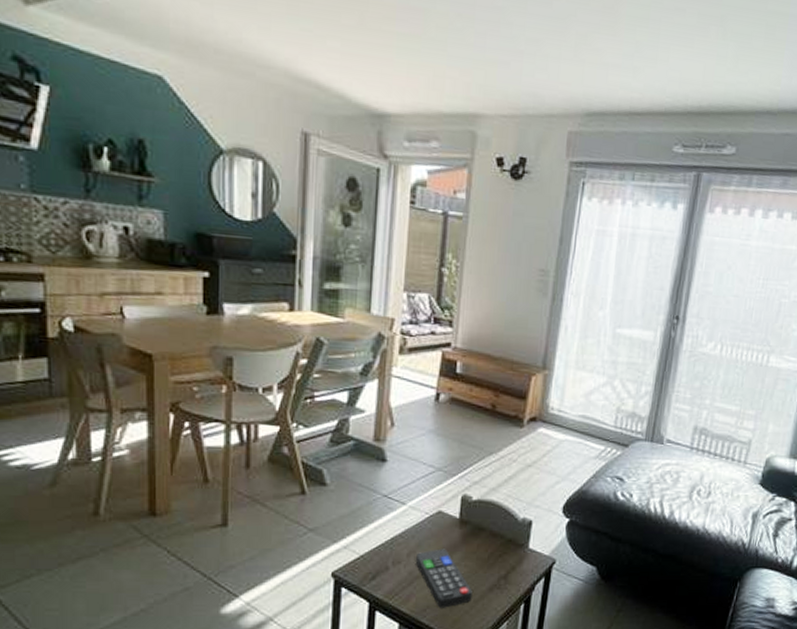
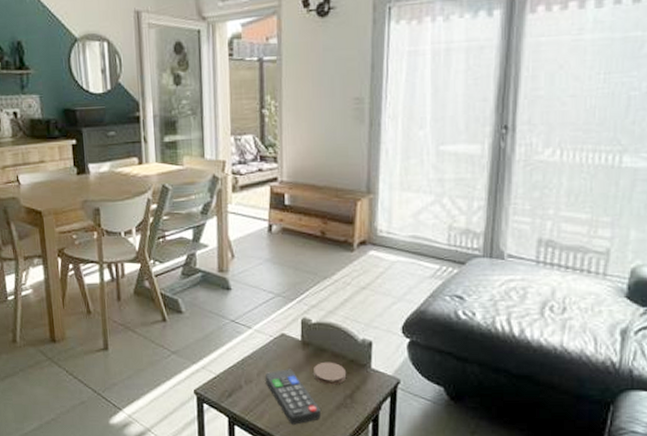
coaster: none [469,541,504,566] -> present [314,362,347,385]

